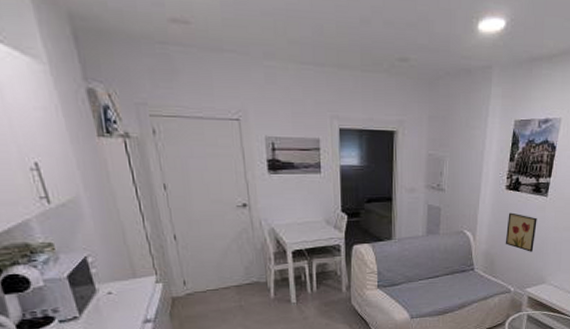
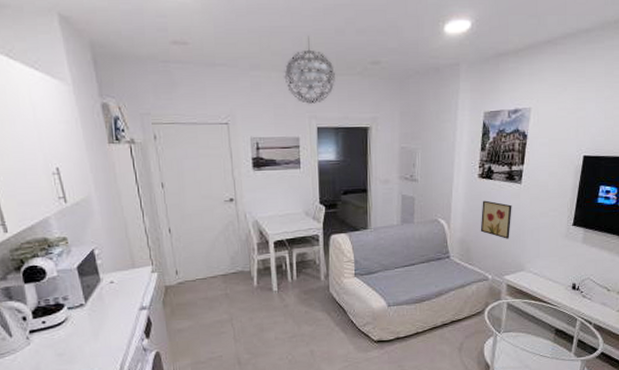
pendant light: none [303,23,360,103] -> present [284,35,335,105]

